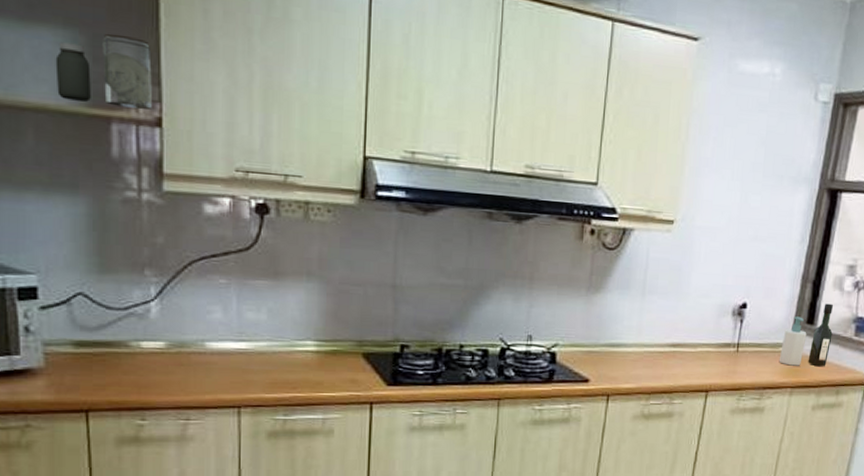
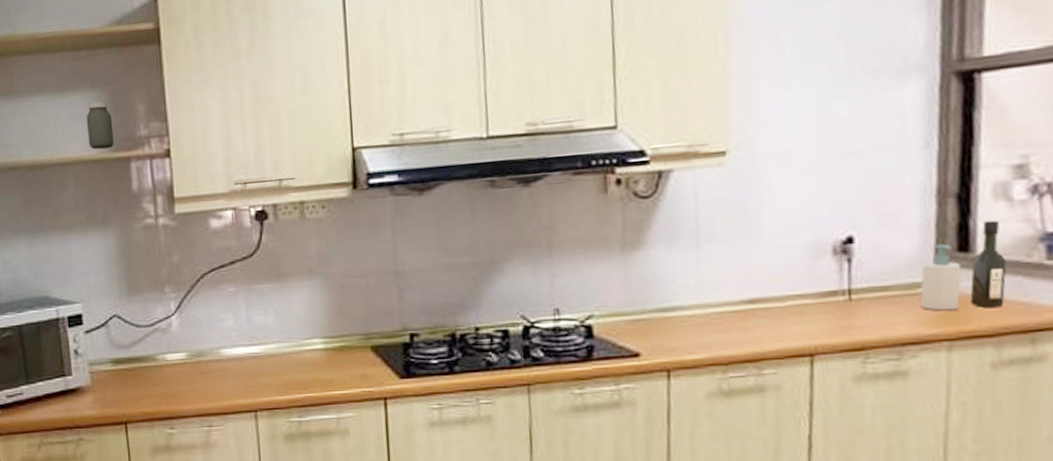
jar: present [102,33,153,111] -> none [120,84,162,147]

